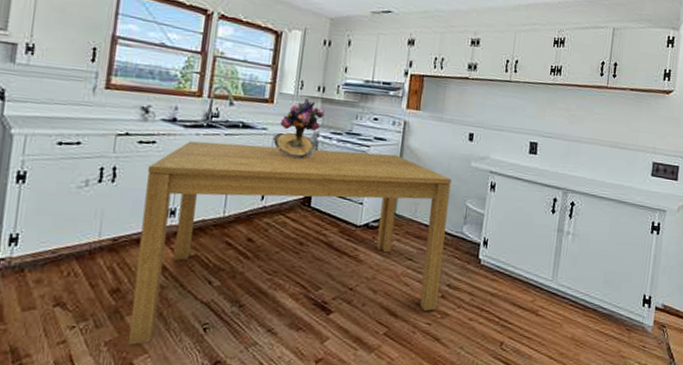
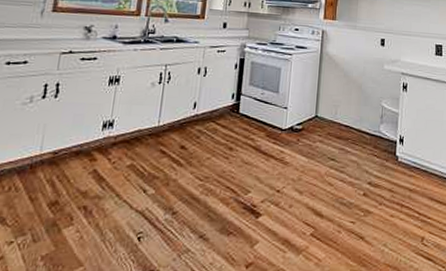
dining table: present [127,141,451,345] -> none [63,56,367,258]
bouquet: present [272,98,325,160] -> none [203,13,251,69]

